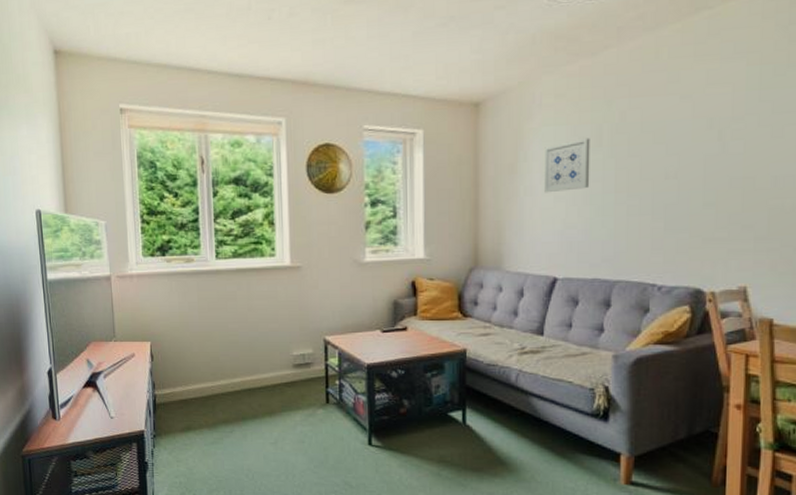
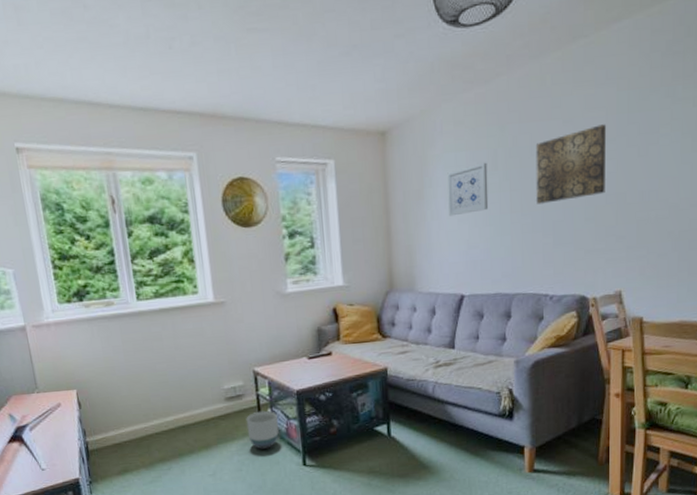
planter: none [313,382,345,423] -> present [246,410,279,449]
wall art: none [646,101,733,185] -> present [535,124,607,204]

